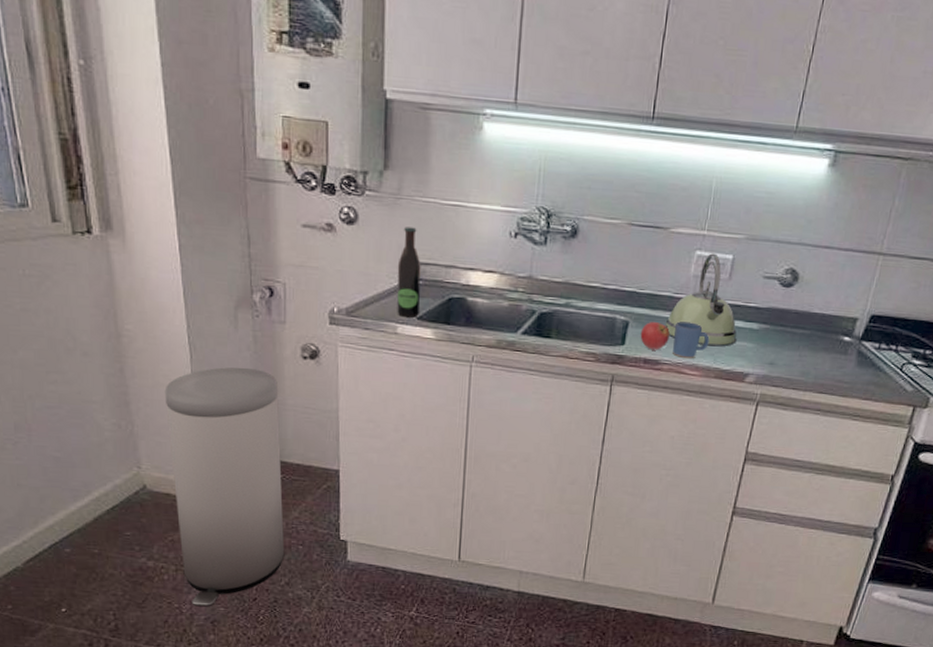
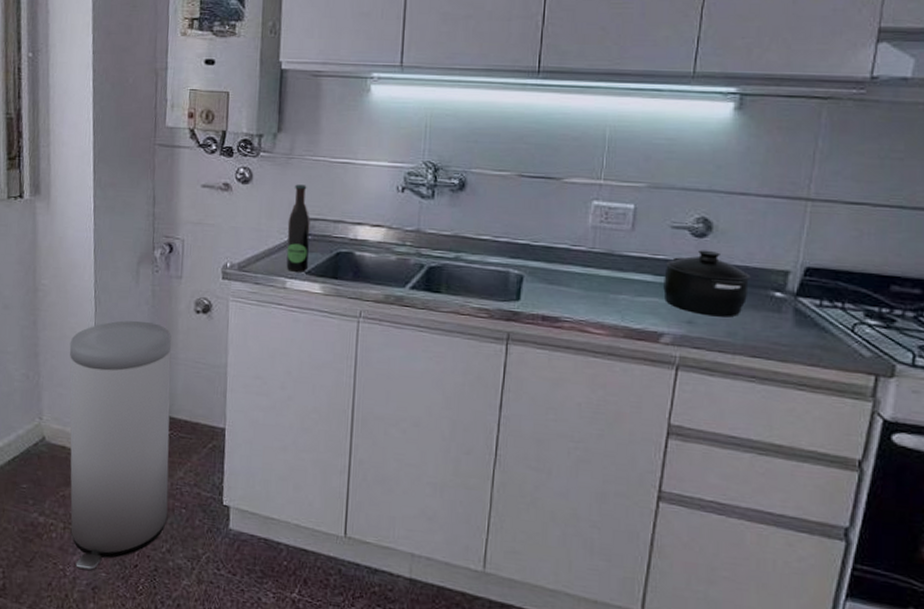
fruit: present [640,321,670,351] -> none [536,275,569,307]
kettle: present [665,253,737,347] -> none [563,203,646,303]
mug: present [673,321,710,359] -> none [574,275,615,317]
saucepan: none [751,298,826,359] -> present [663,250,751,317]

